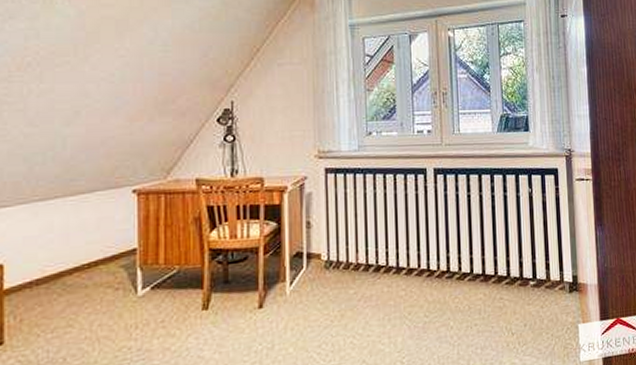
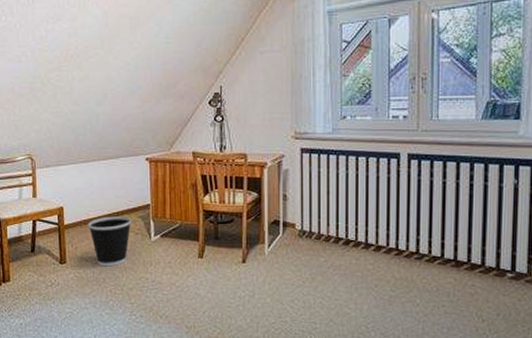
wastebasket: none [42,267,110,341] -> present [88,216,132,267]

